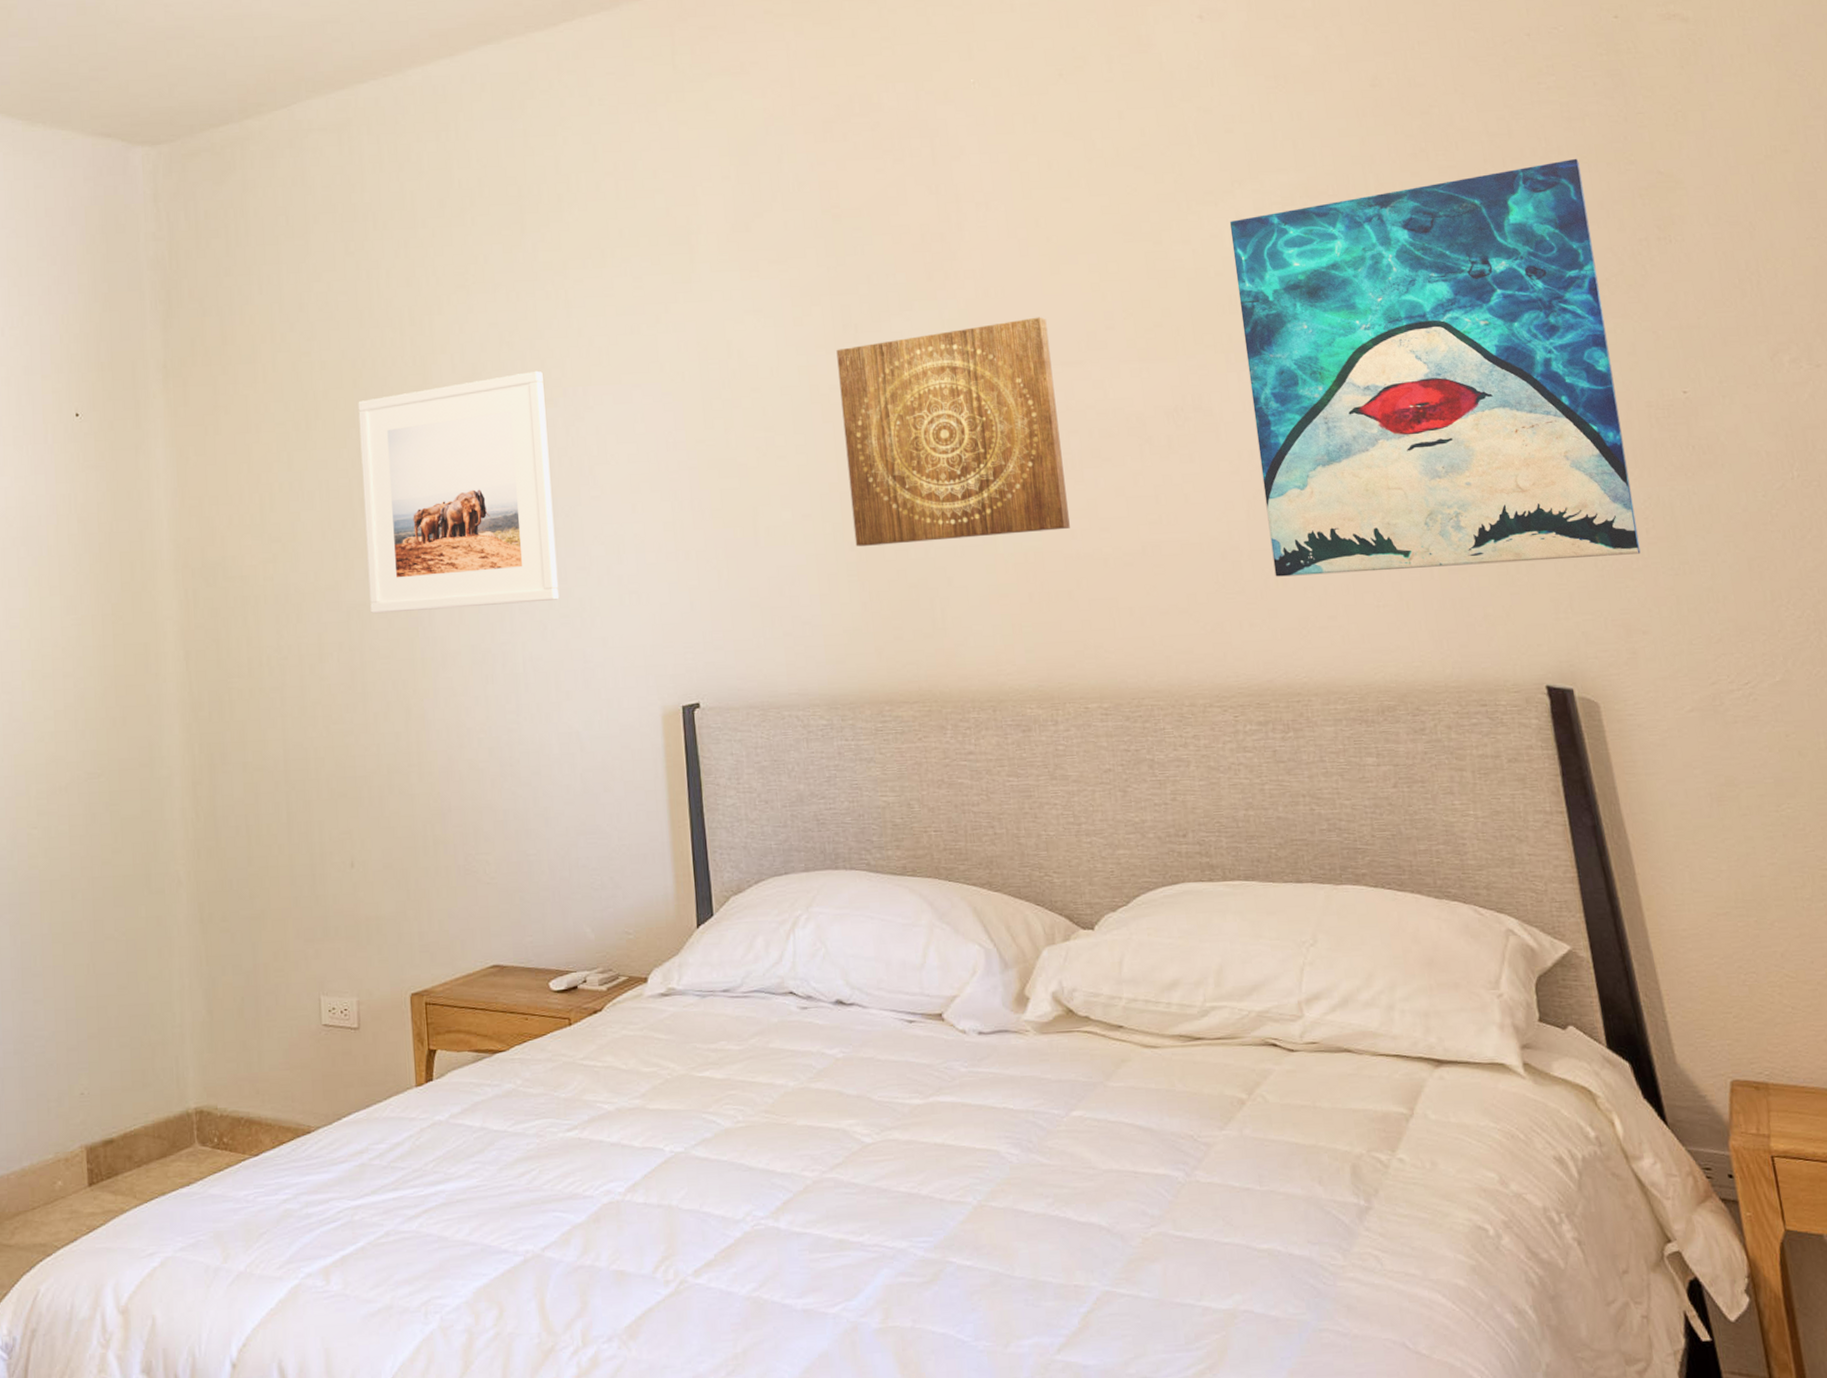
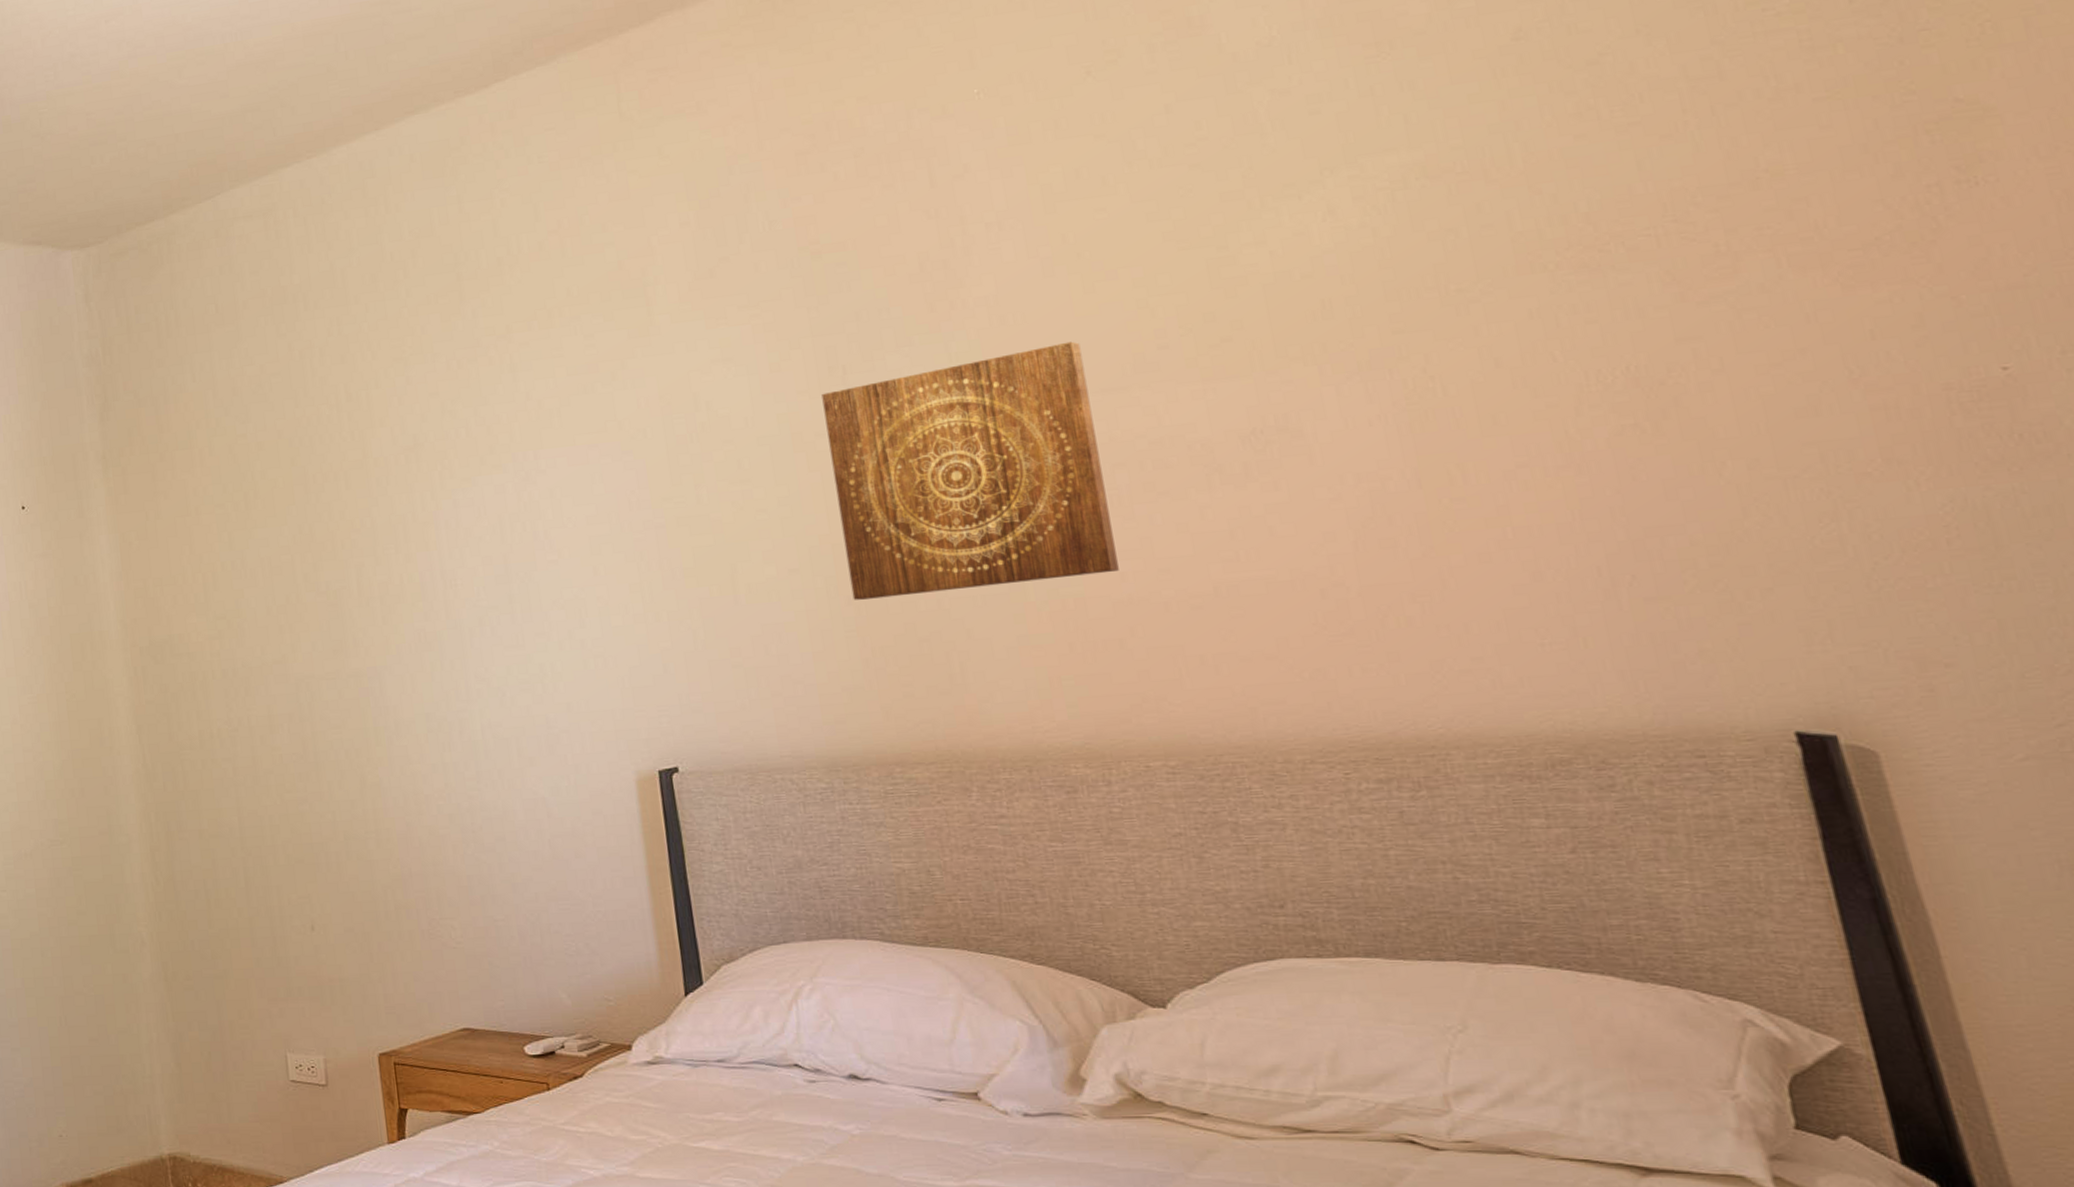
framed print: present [358,370,560,614] -> none [296,437,518,686]
wall art: present [1229,158,1641,577] -> none [1318,95,1939,615]

